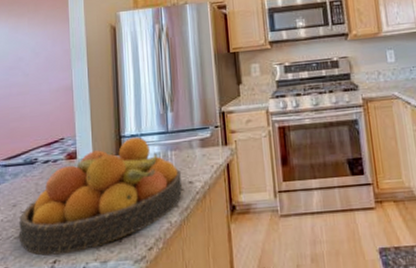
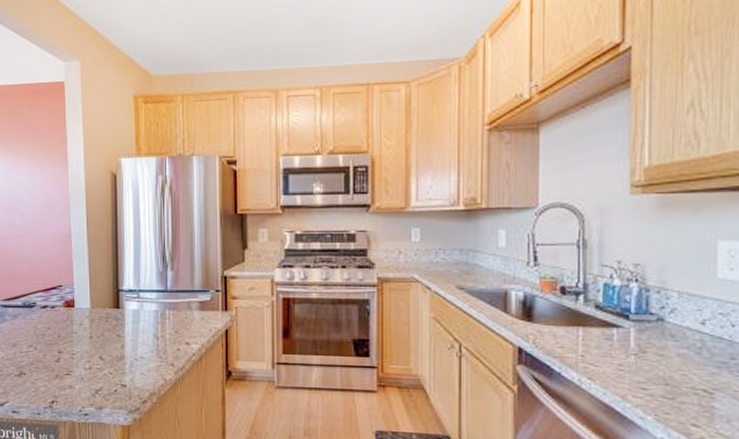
fruit bowl: present [19,137,183,256] -> none [19,292,179,396]

